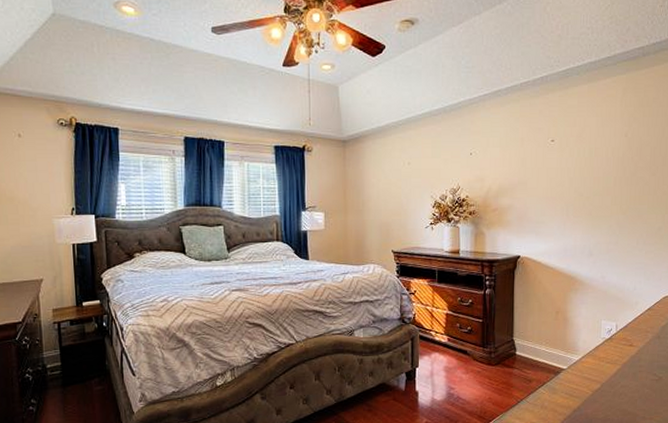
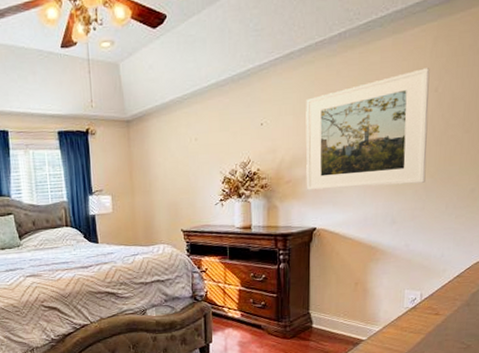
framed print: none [511,115,620,220] -> present [305,68,430,190]

